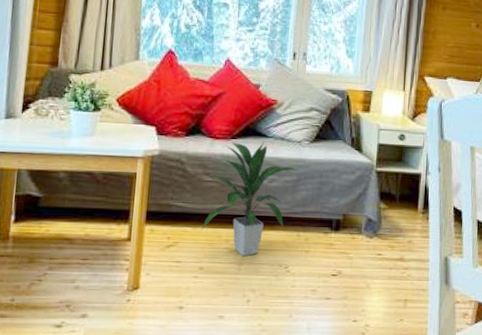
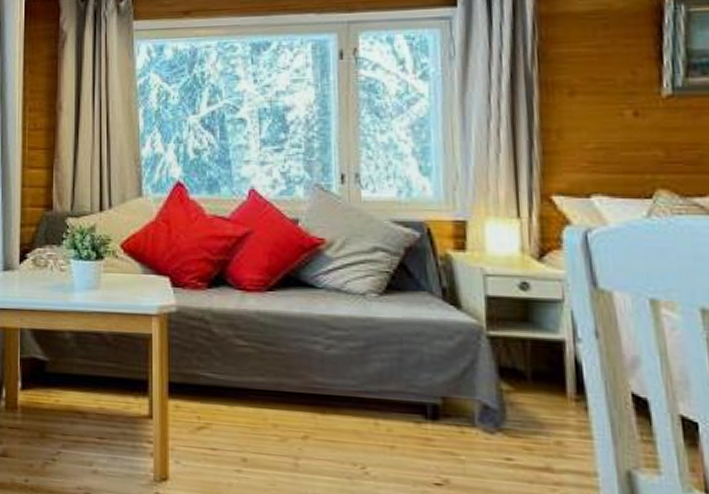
indoor plant: present [200,141,299,257] -> none [238,294,367,449]

